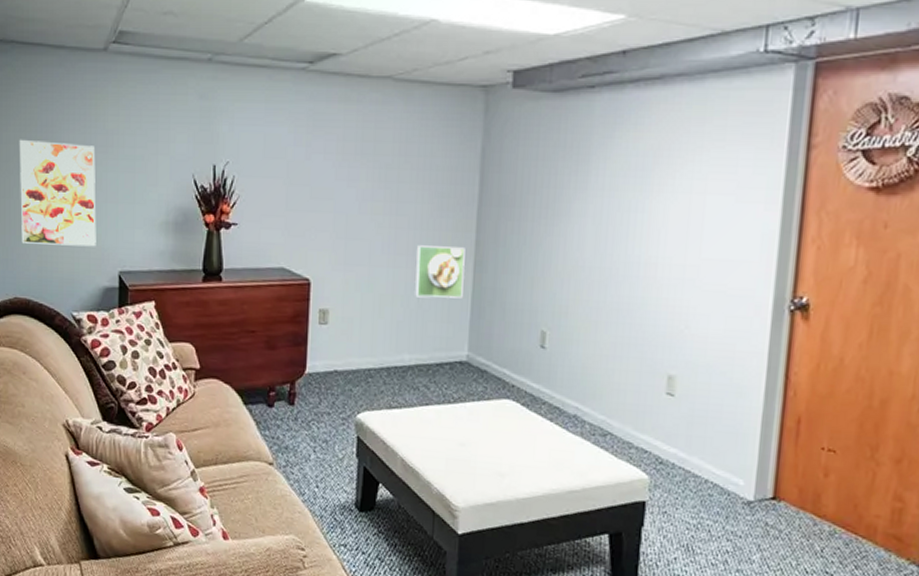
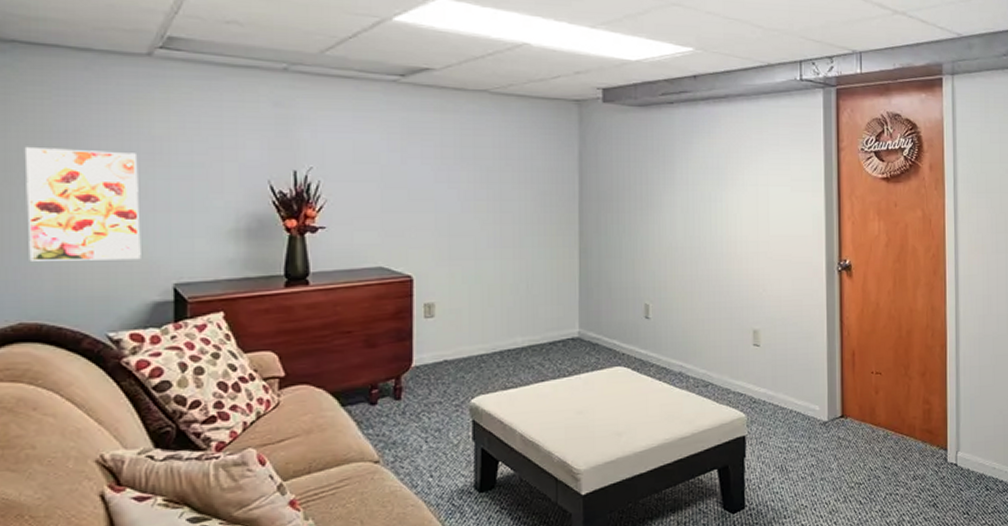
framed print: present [415,245,465,299] -> none [523,238,570,285]

